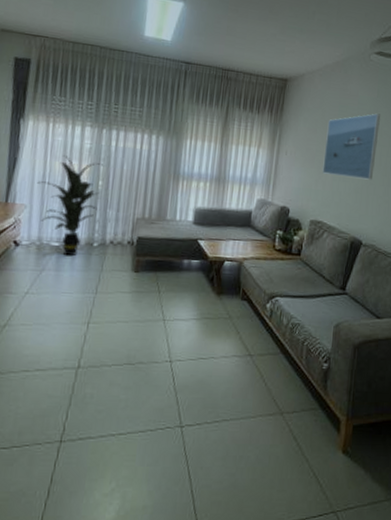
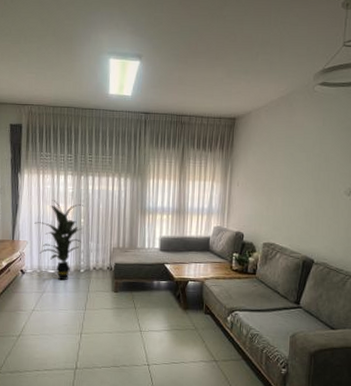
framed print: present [322,113,380,180] -> none [272,141,327,204]

